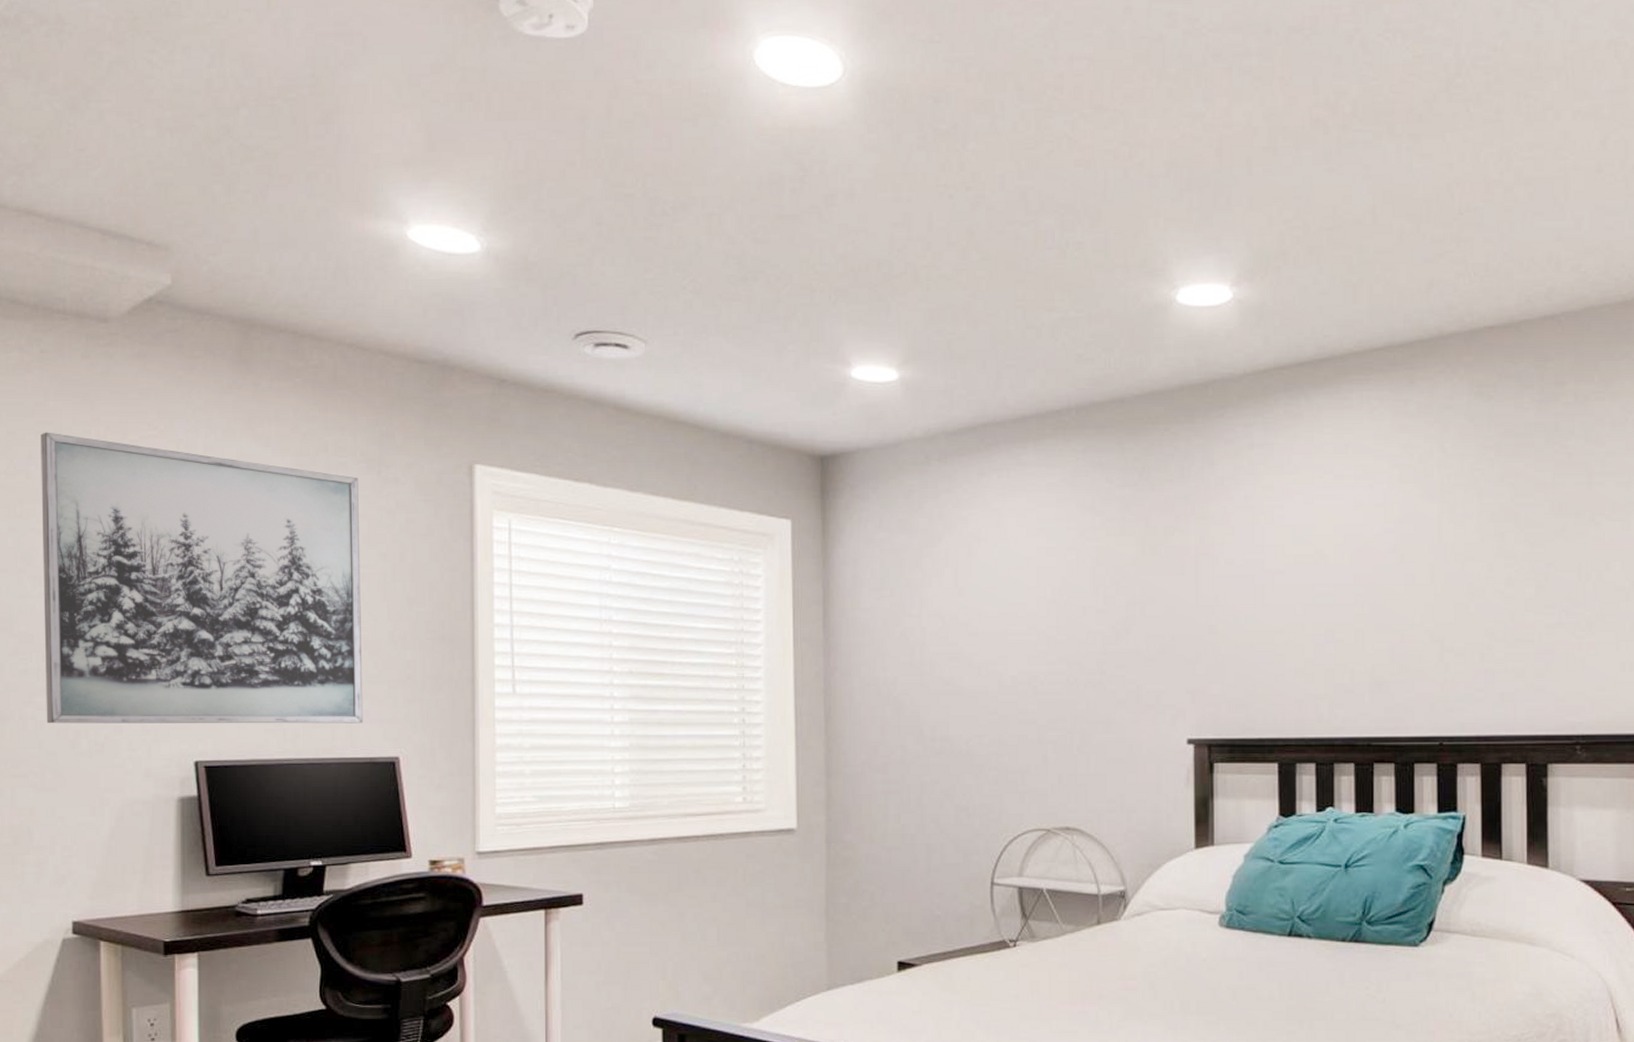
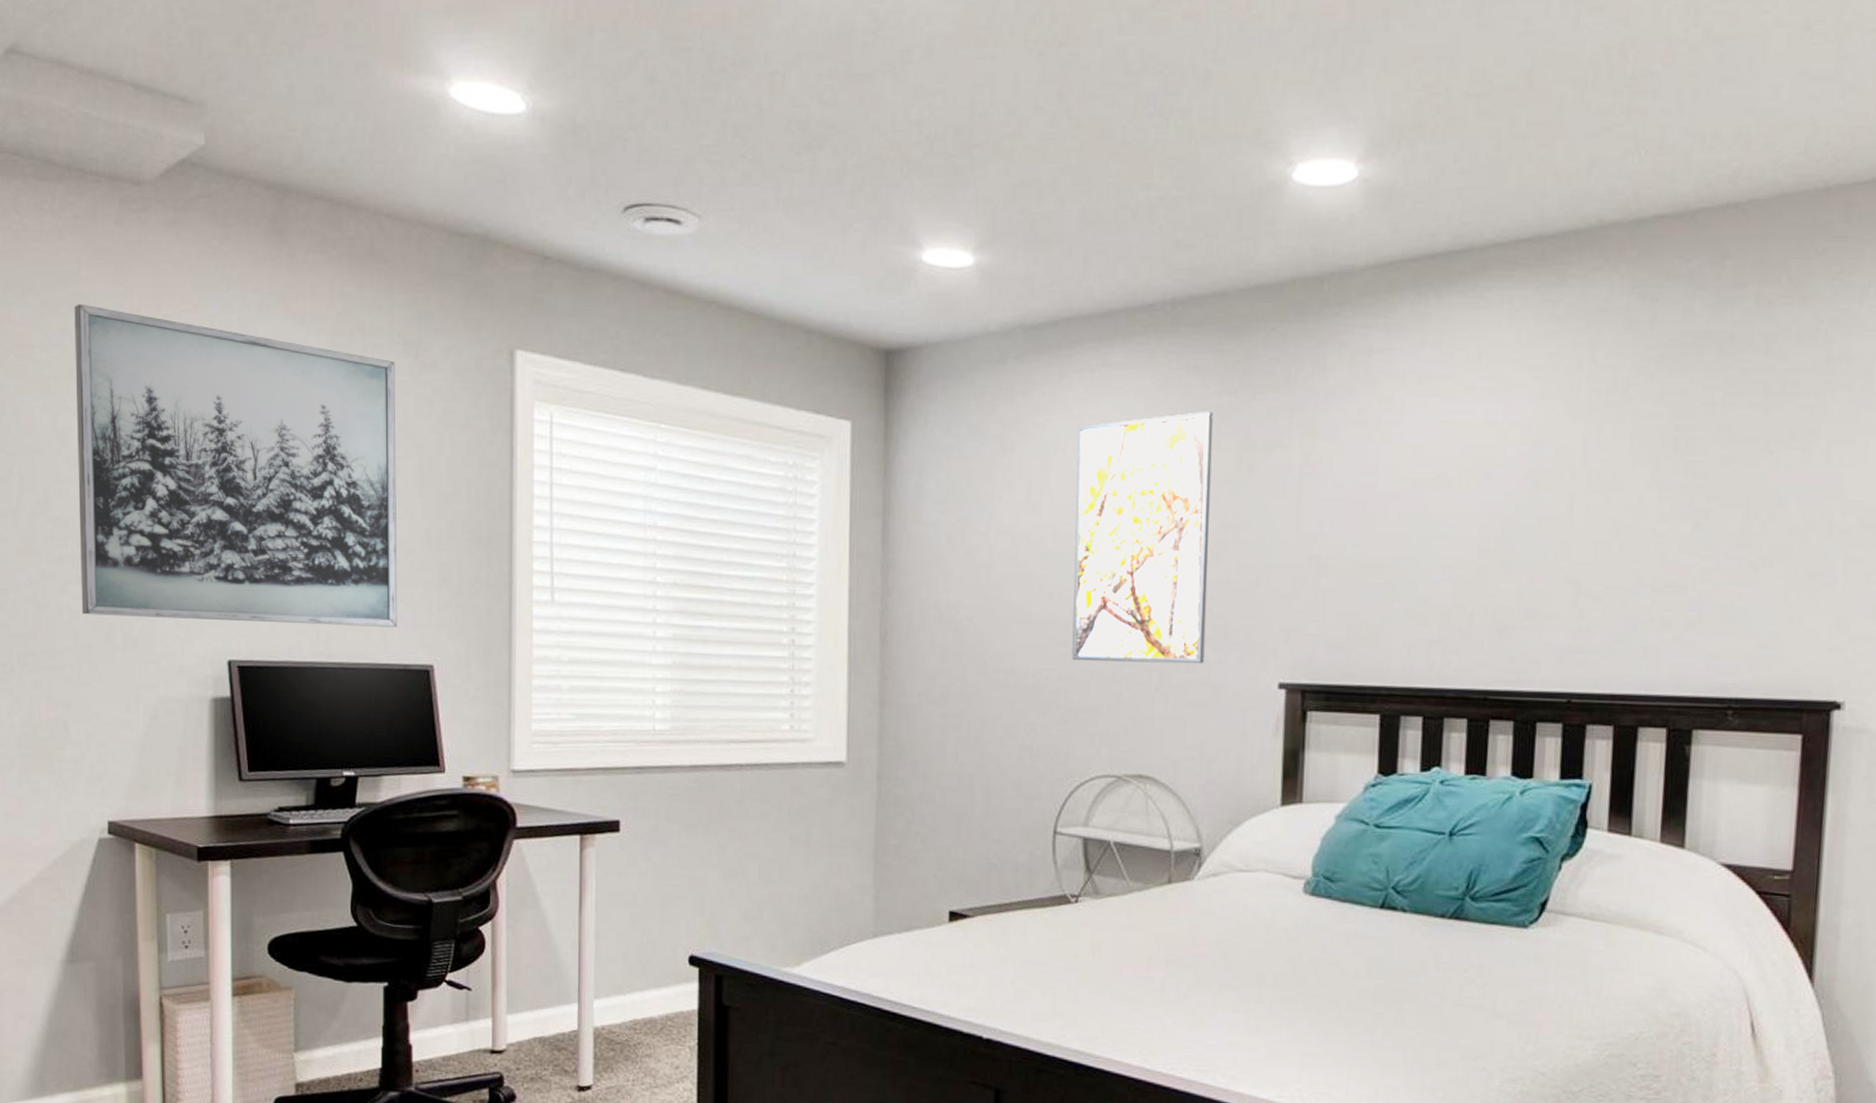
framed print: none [998,502,1120,726] -> present [1071,411,1214,664]

